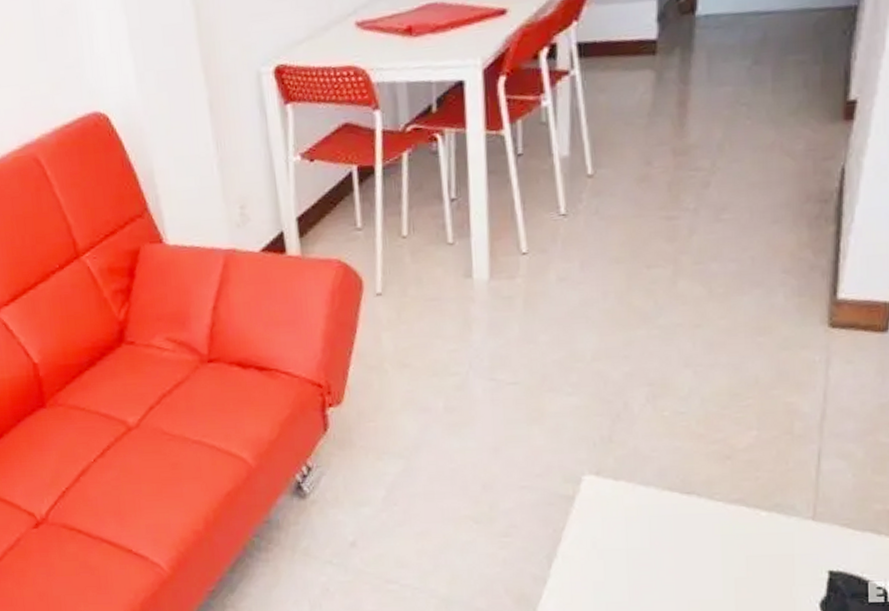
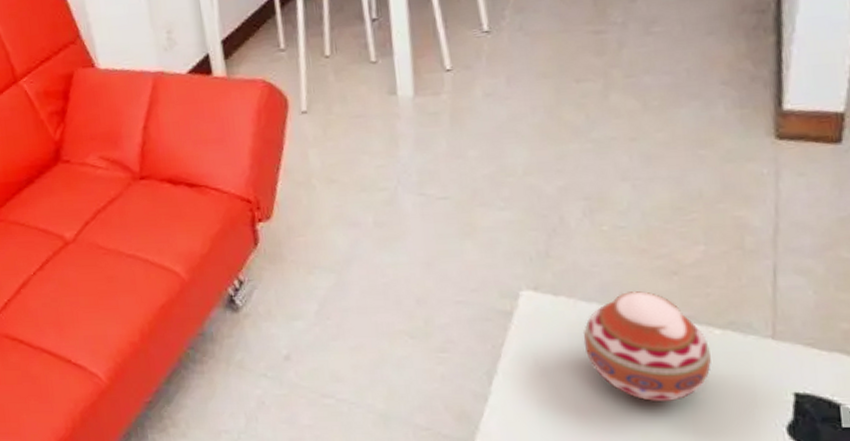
decorative ball: none [639,474,756,581] -> present [582,290,711,401]

